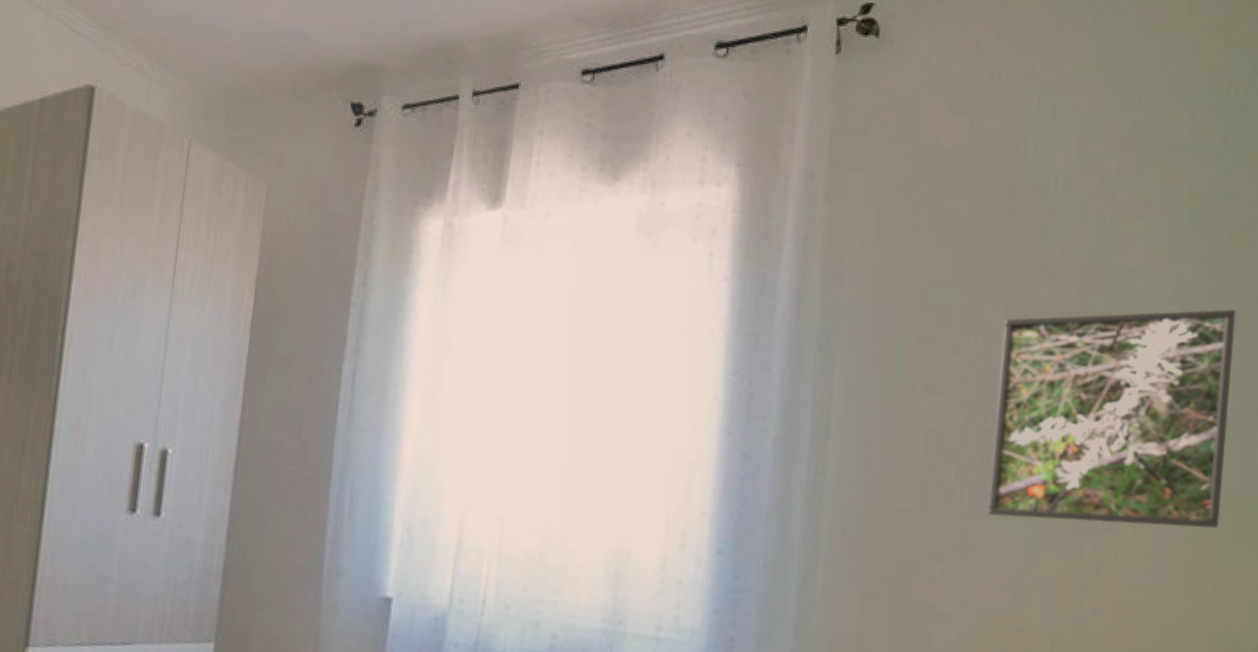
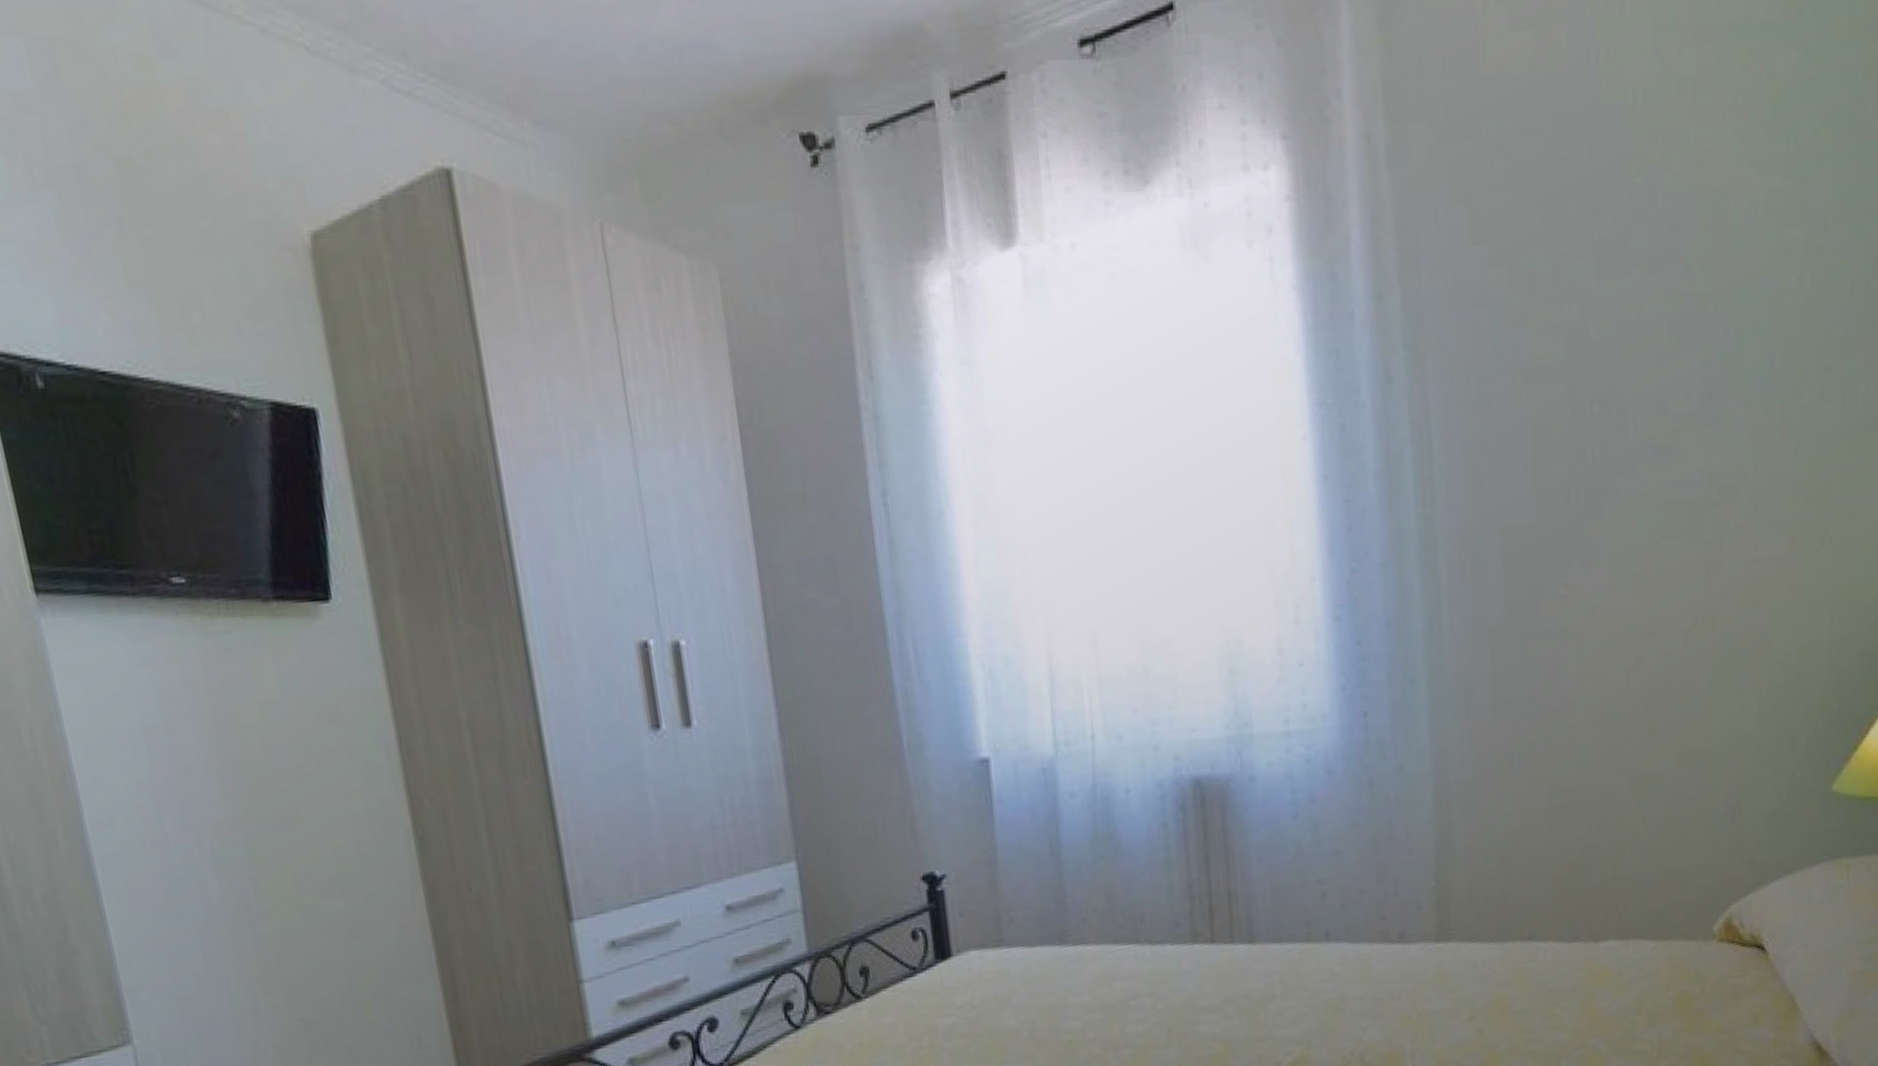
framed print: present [988,309,1237,529] -> none [1597,219,1832,512]

